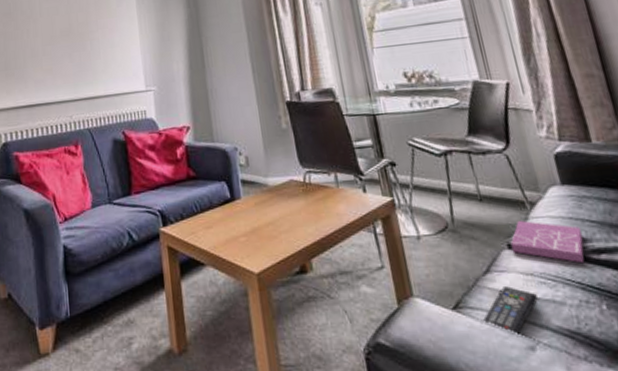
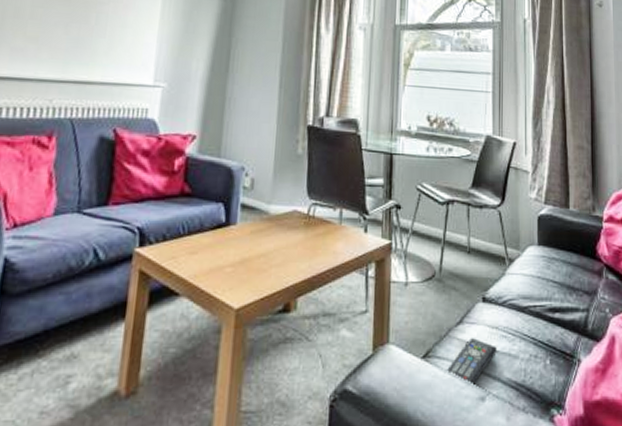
book: present [510,220,585,264] -> none [485,275,545,321]

